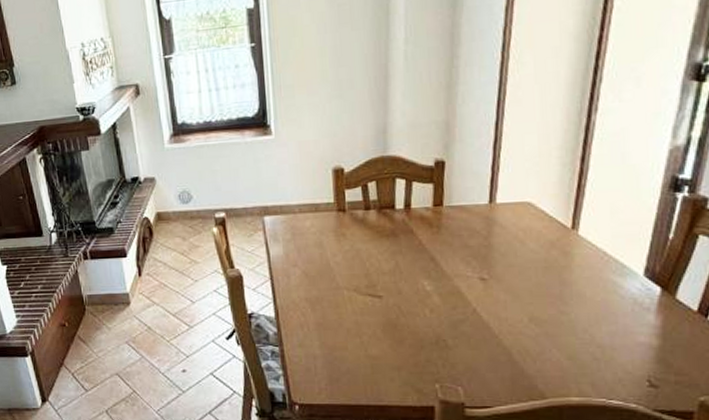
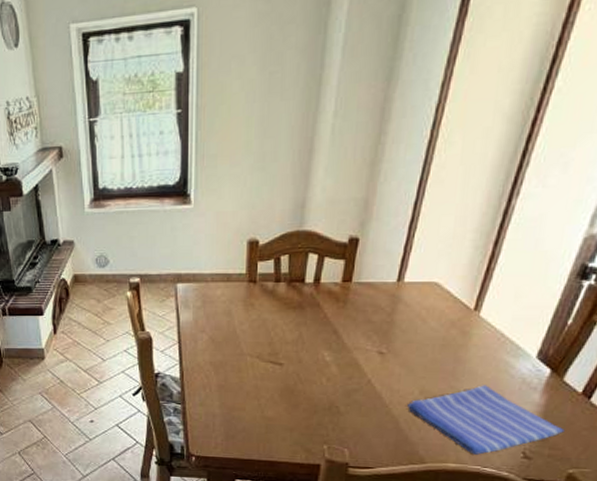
dish towel: none [517,308,687,386] -> present [406,385,565,455]

